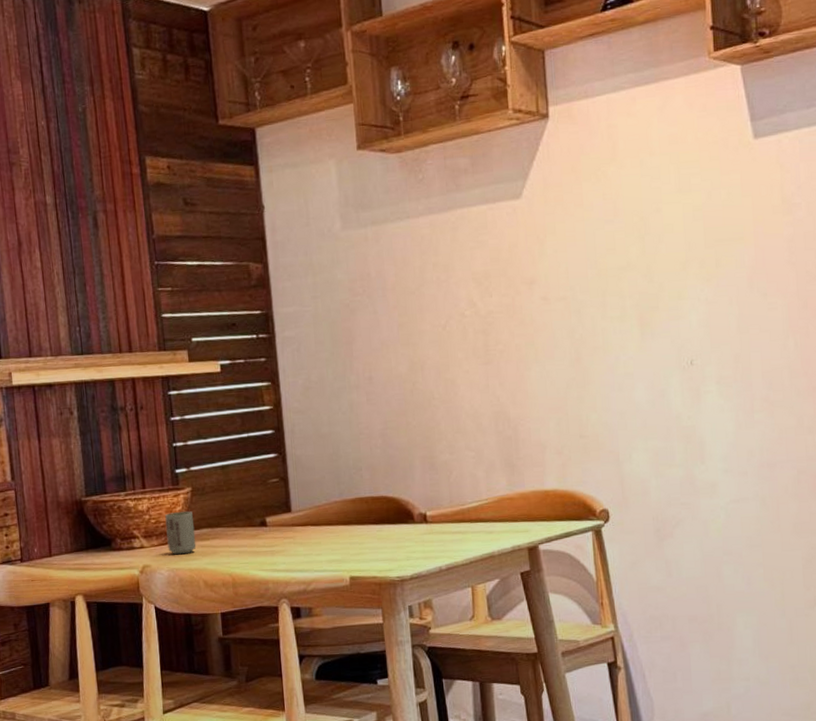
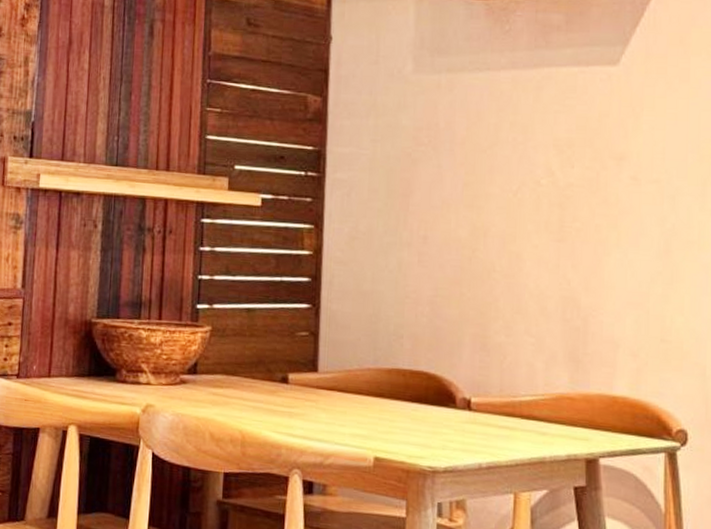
cup: present [165,511,197,555] -> none [176,351,209,399]

